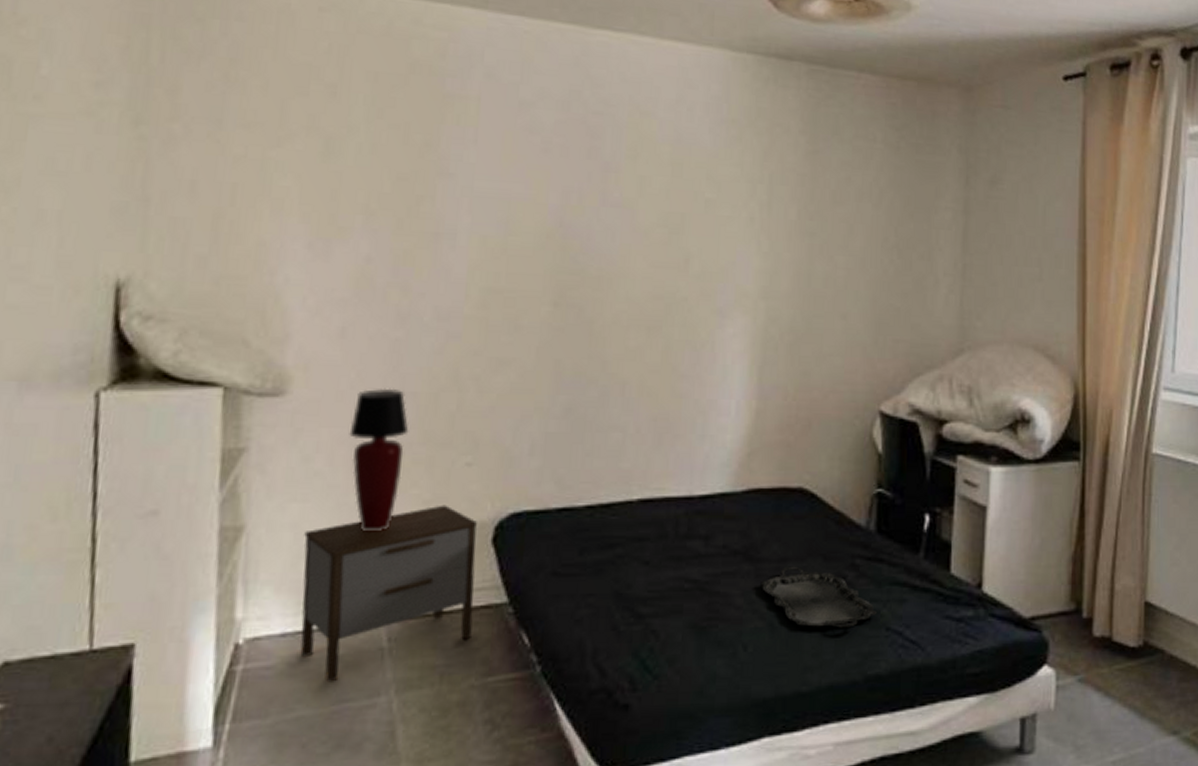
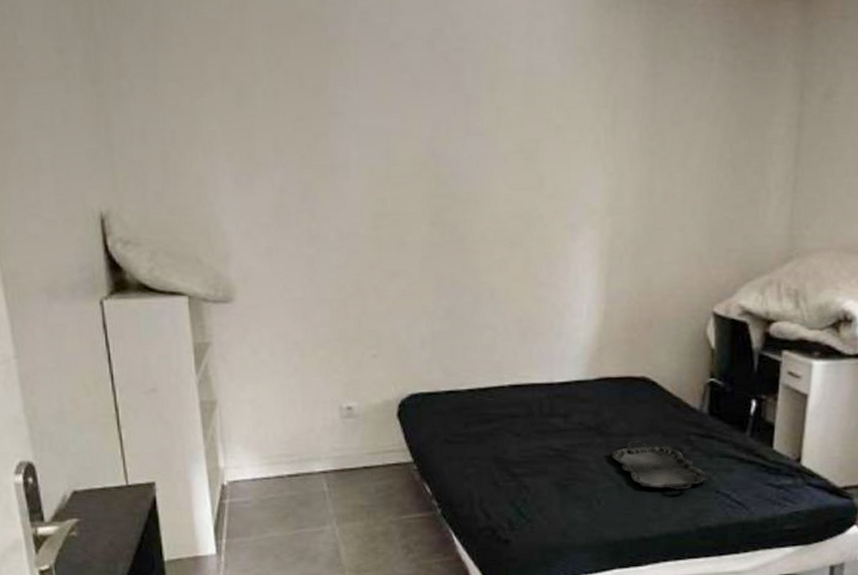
nightstand: present [300,505,477,683] -> none [260,387,388,514]
table lamp: present [349,388,409,532] -> none [283,295,327,407]

